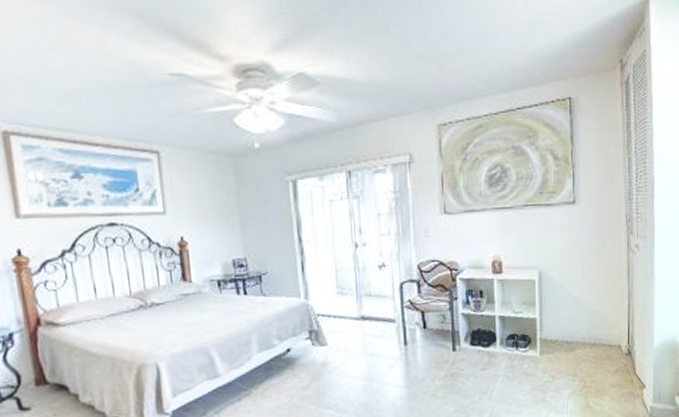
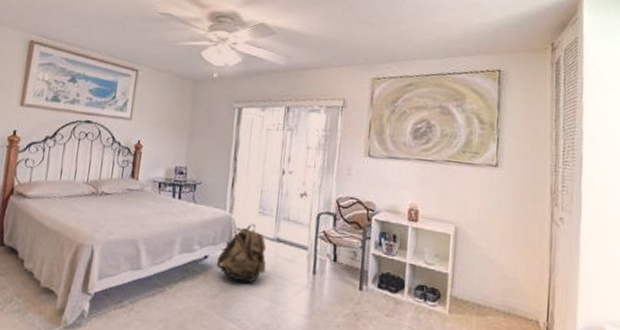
backpack: none [301,306,355,368] -> present [216,224,266,284]

